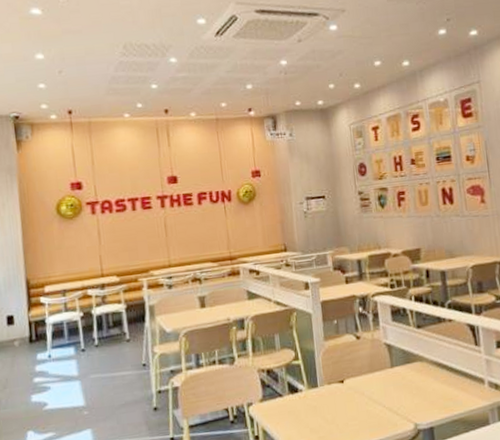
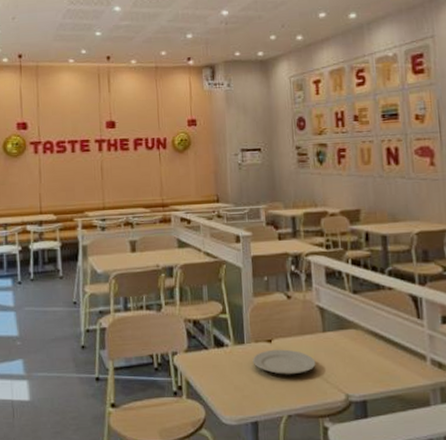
plate: none [326,387,386,413] -> present [252,349,316,375]

